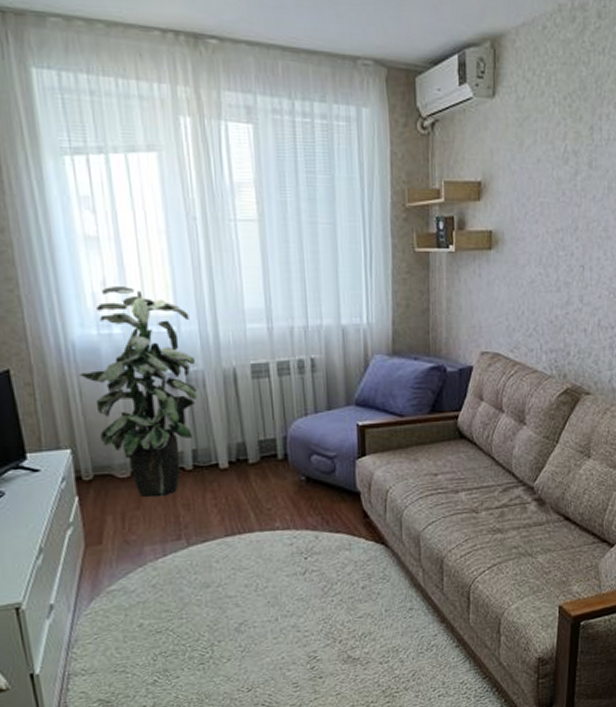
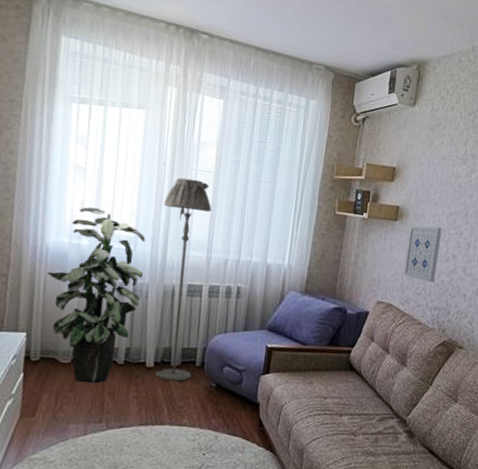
floor lamp: none [202,232,275,482] -> present [155,177,212,382]
wall art: none [508,250,548,320] -> present [404,225,442,283]

